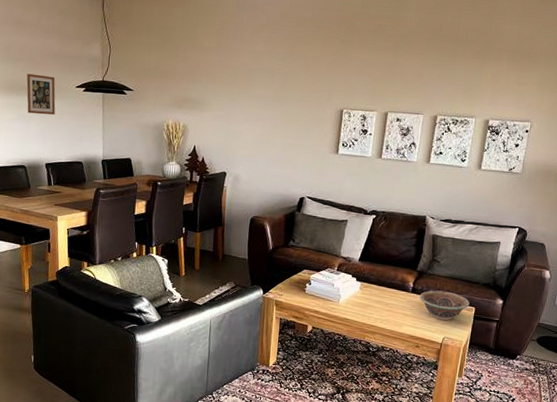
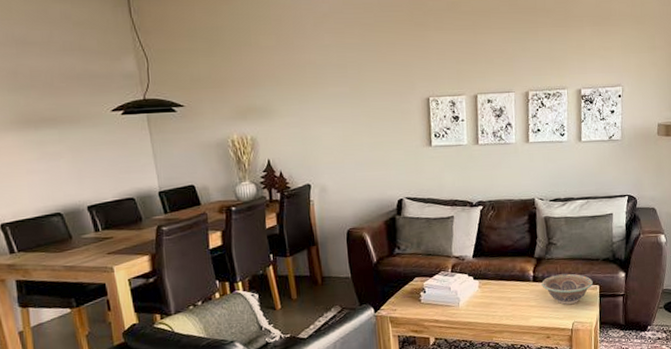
picture frame: present [26,73,56,116] -> none [45,101,90,150]

